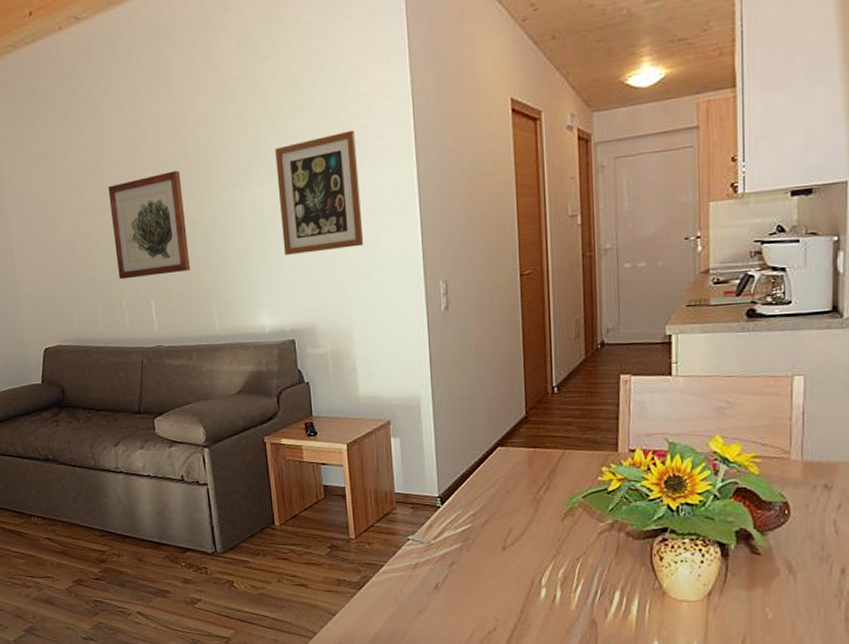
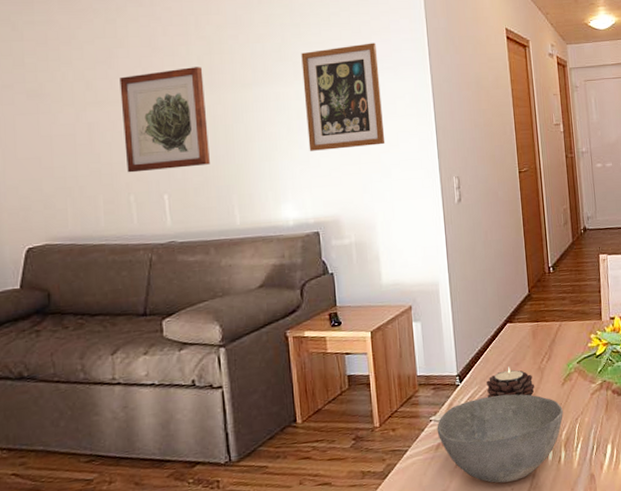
bowl: none [415,522,561,614] -> present [437,394,563,483]
candle: none [471,493,528,527] -> present [487,366,535,399]

